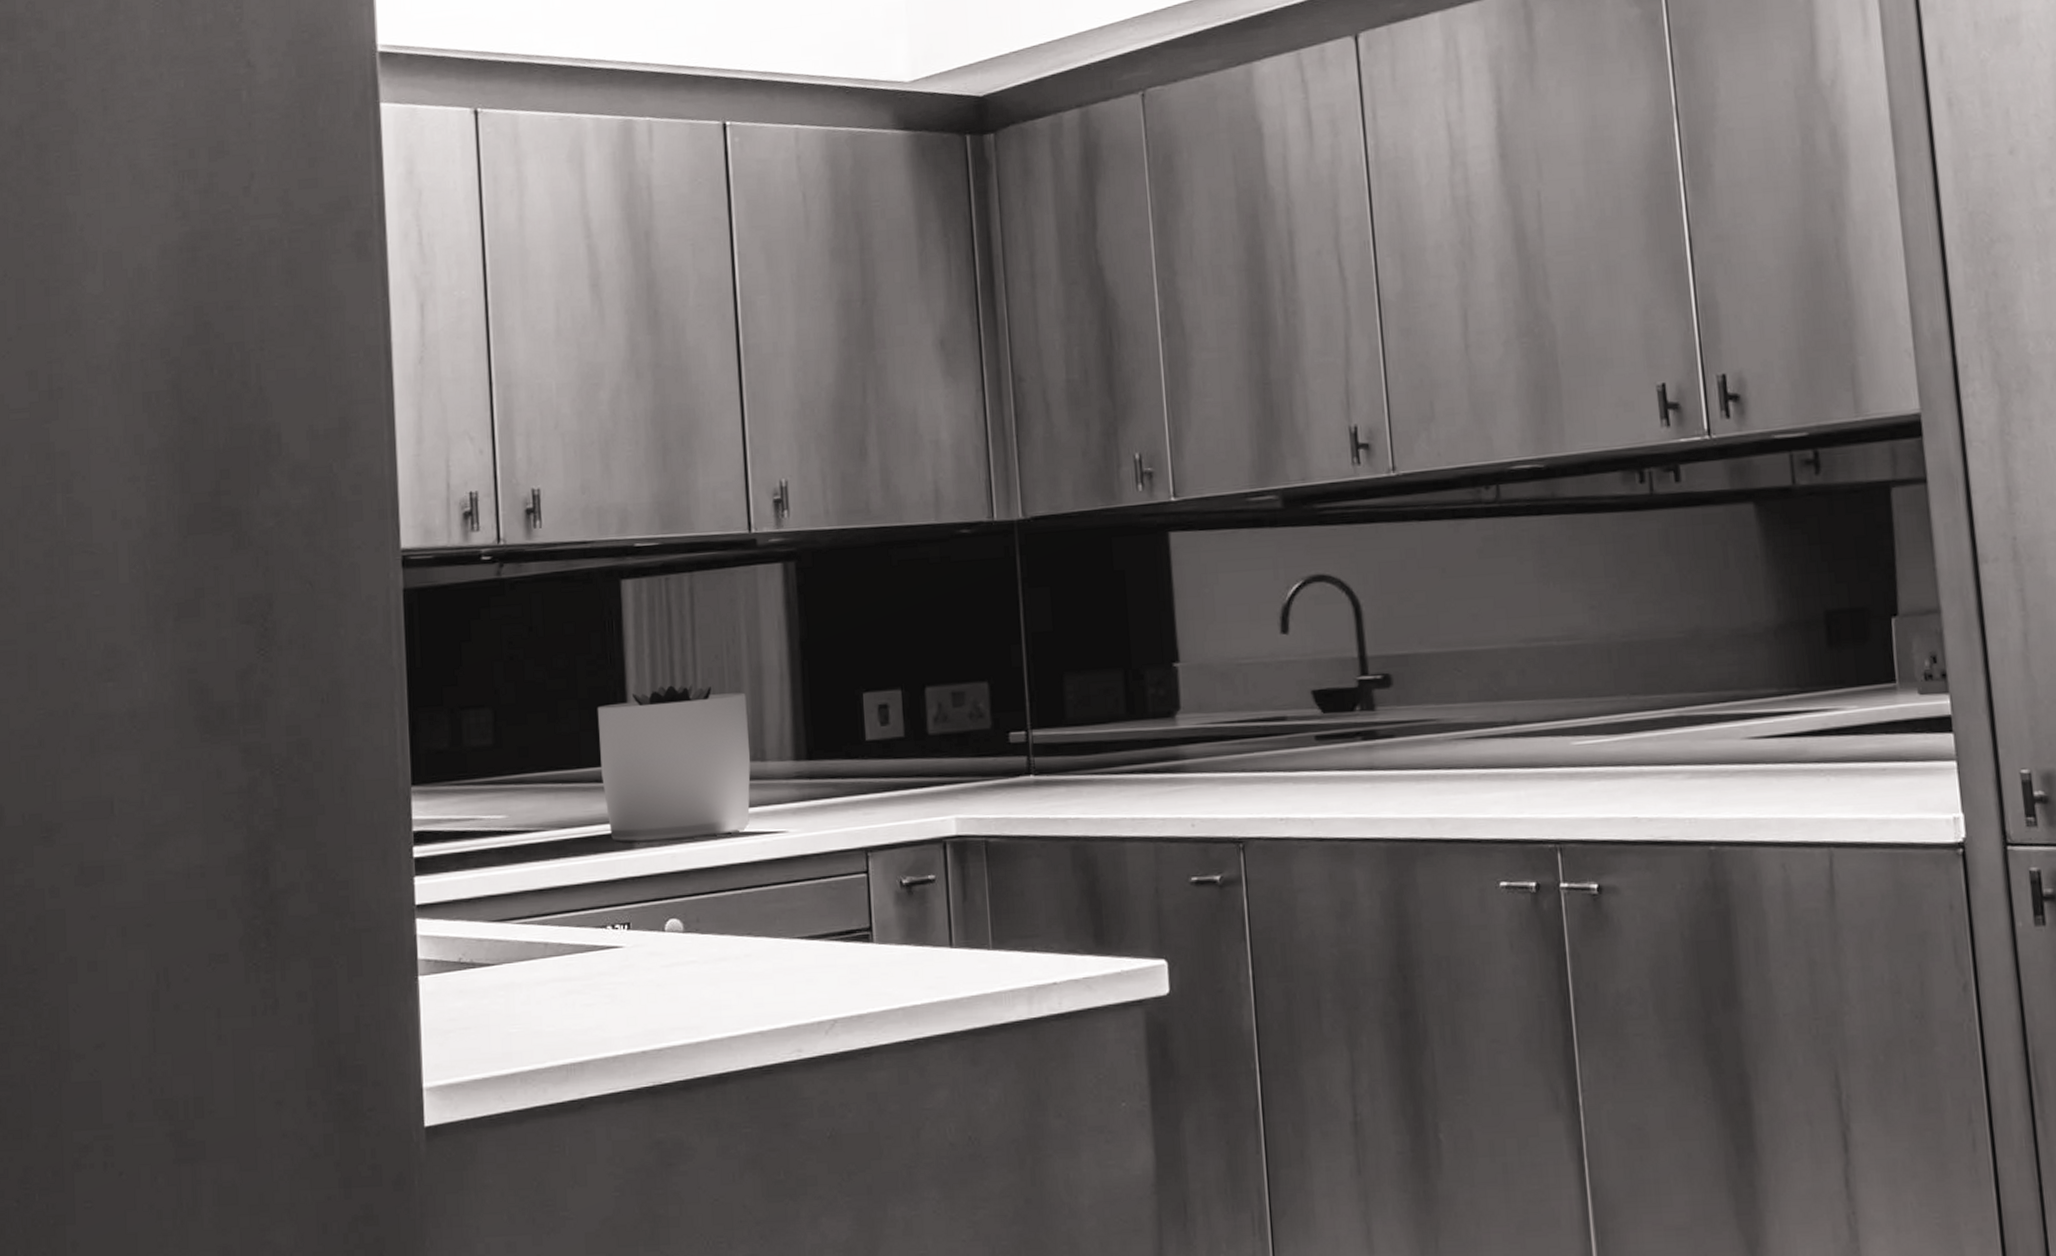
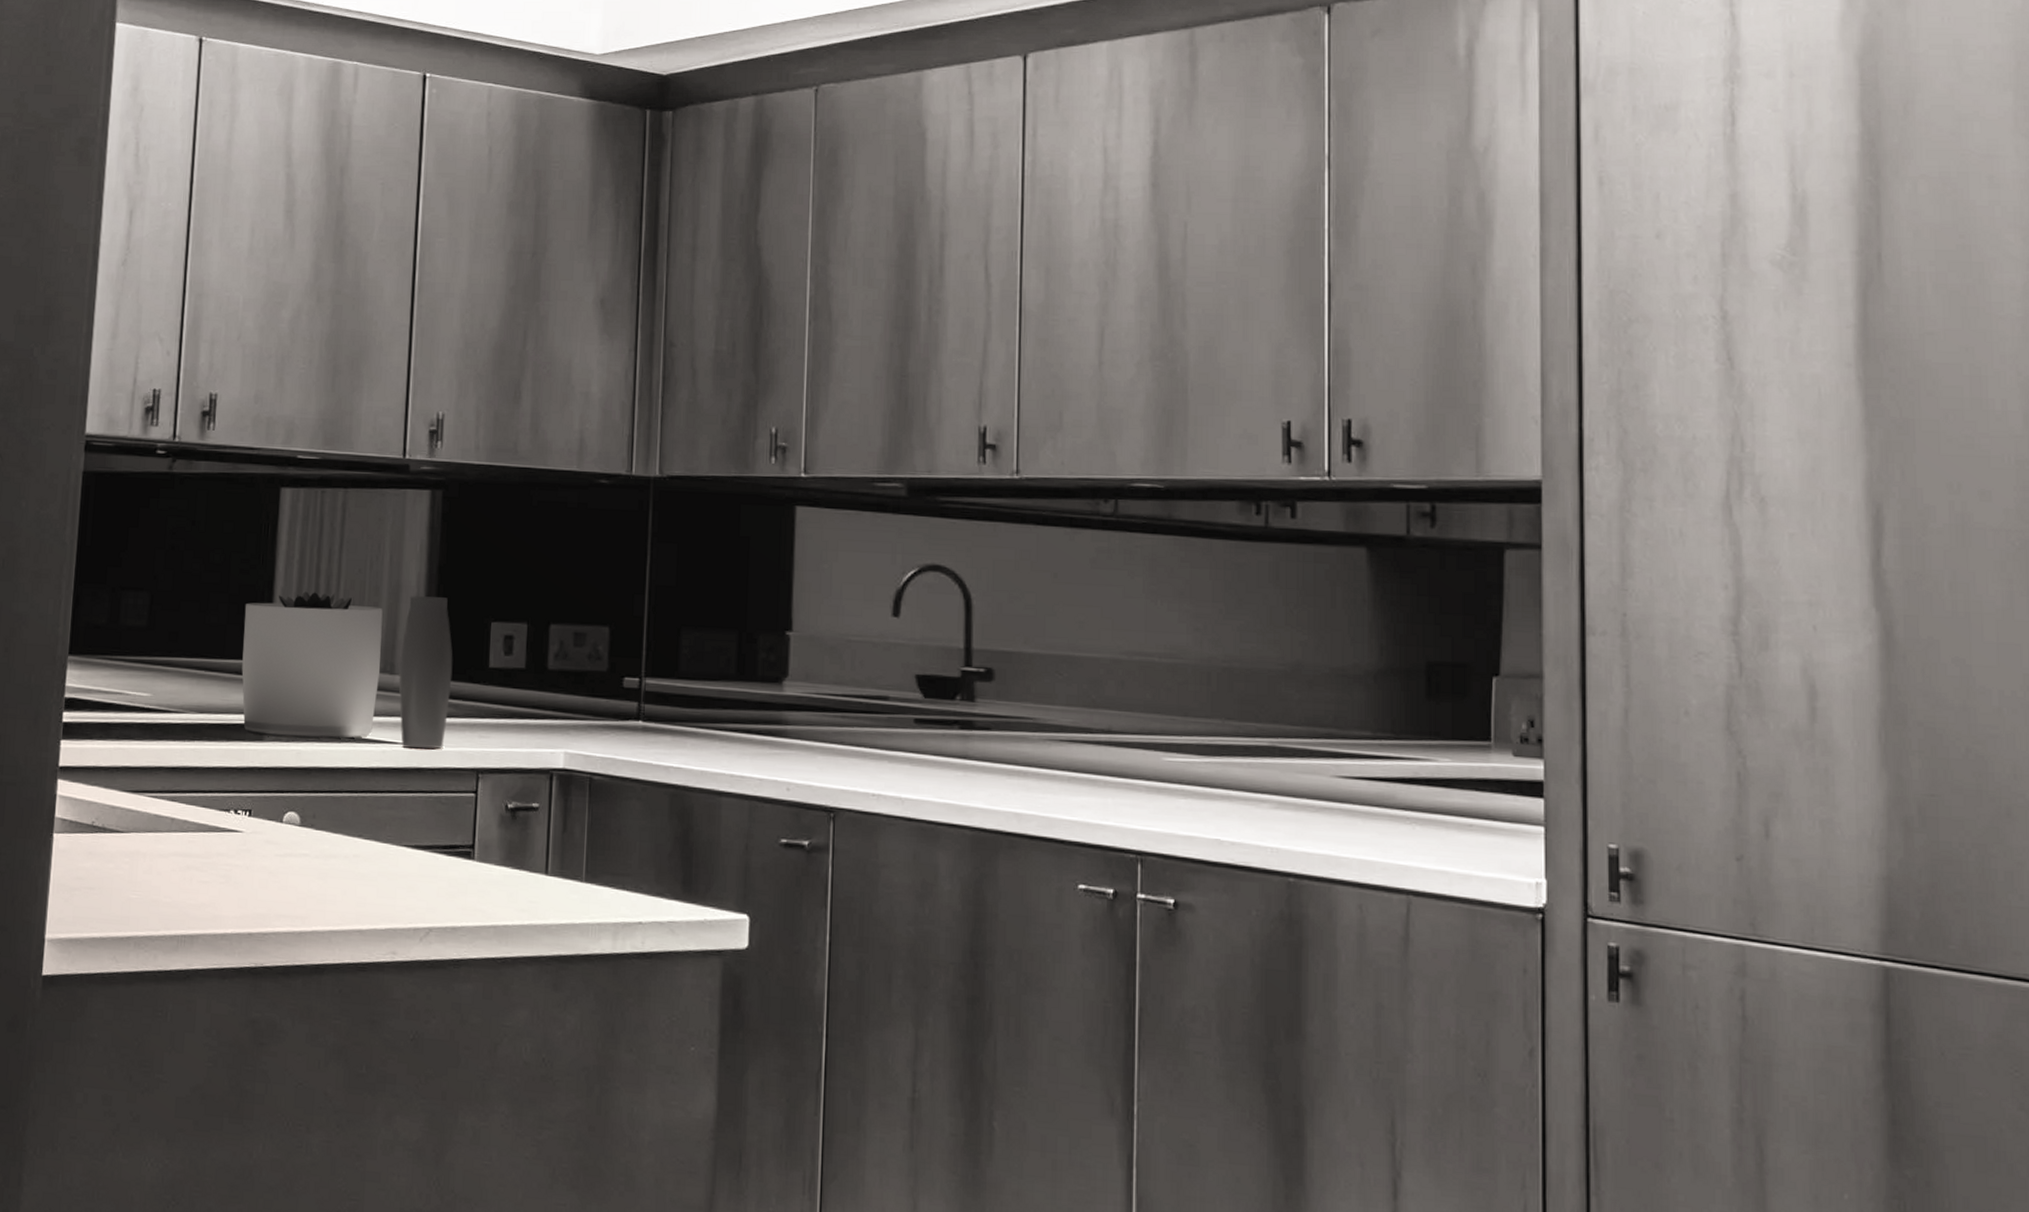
vase: none [769,673,828,836] -> present [398,596,453,749]

